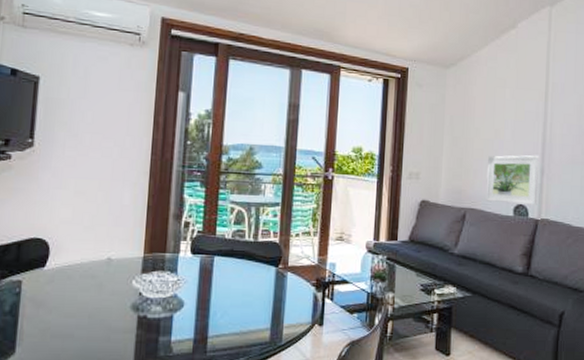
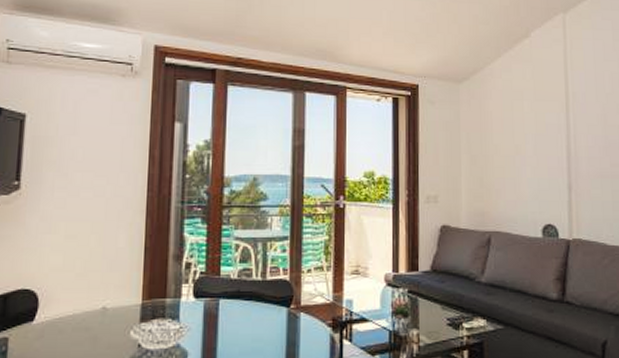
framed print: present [485,155,539,206] -> none [510,170,567,226]

